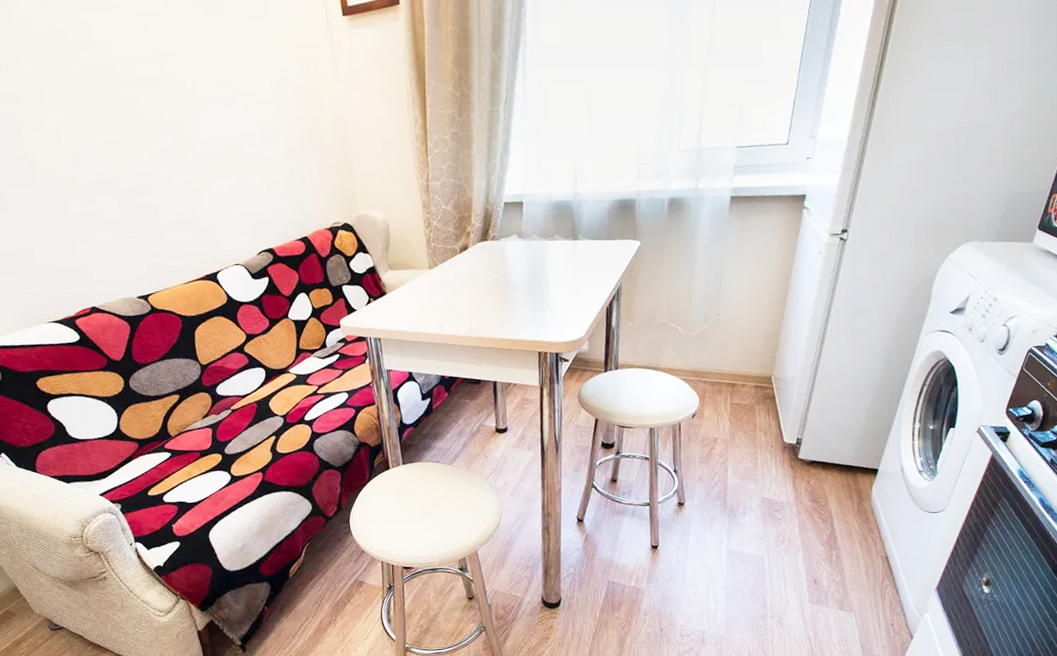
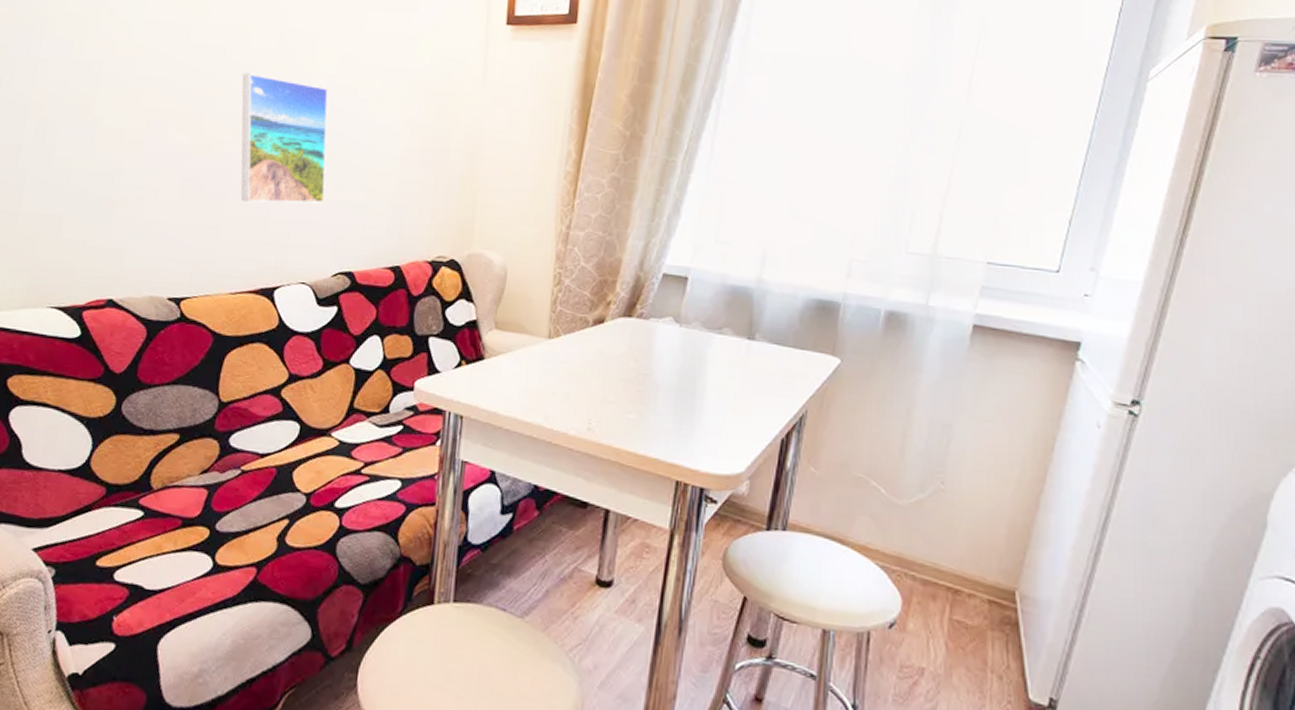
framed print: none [138,98,236,209] -> present [240,72,329,204]

